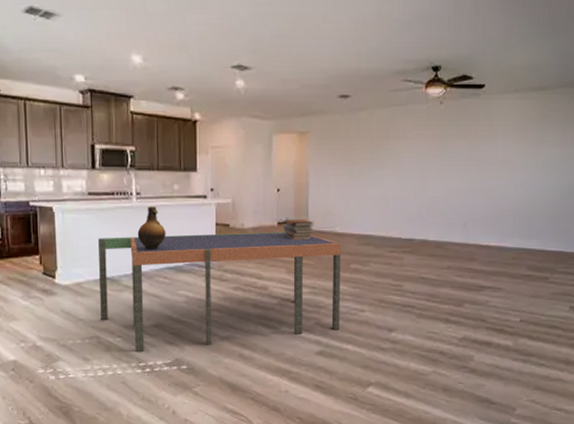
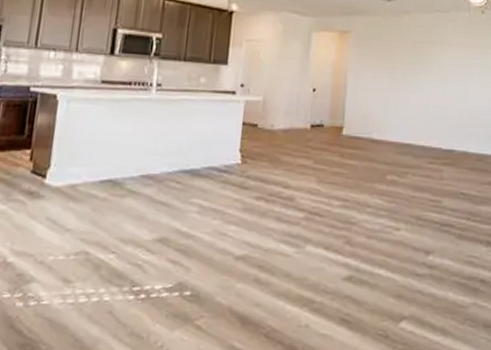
dining table: present [97,232,342,353] -> none [93,132,379,274]
ceramic jug: present [137,206,166,250] -> none [151,99,186,150]
book stack: present [284,219,314,239] -> none [317,122,350,146]

